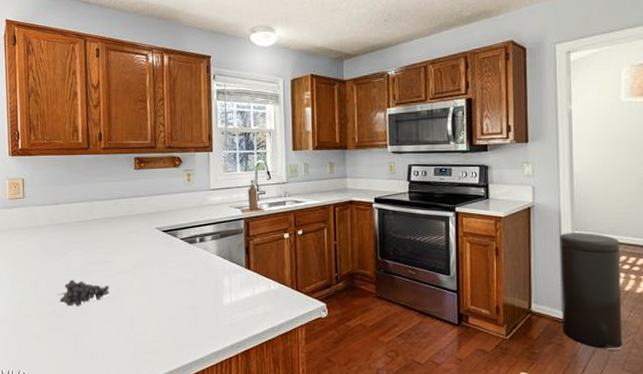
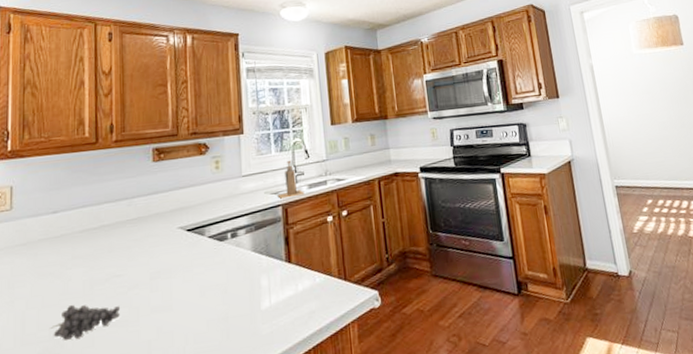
pedal bin: present [559,233,623,351] -> none [601,180,676,300]

